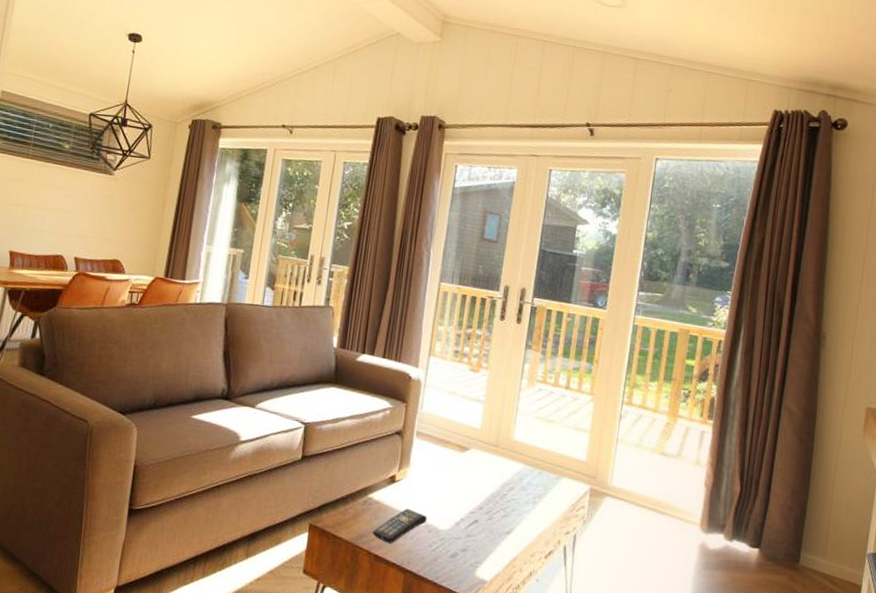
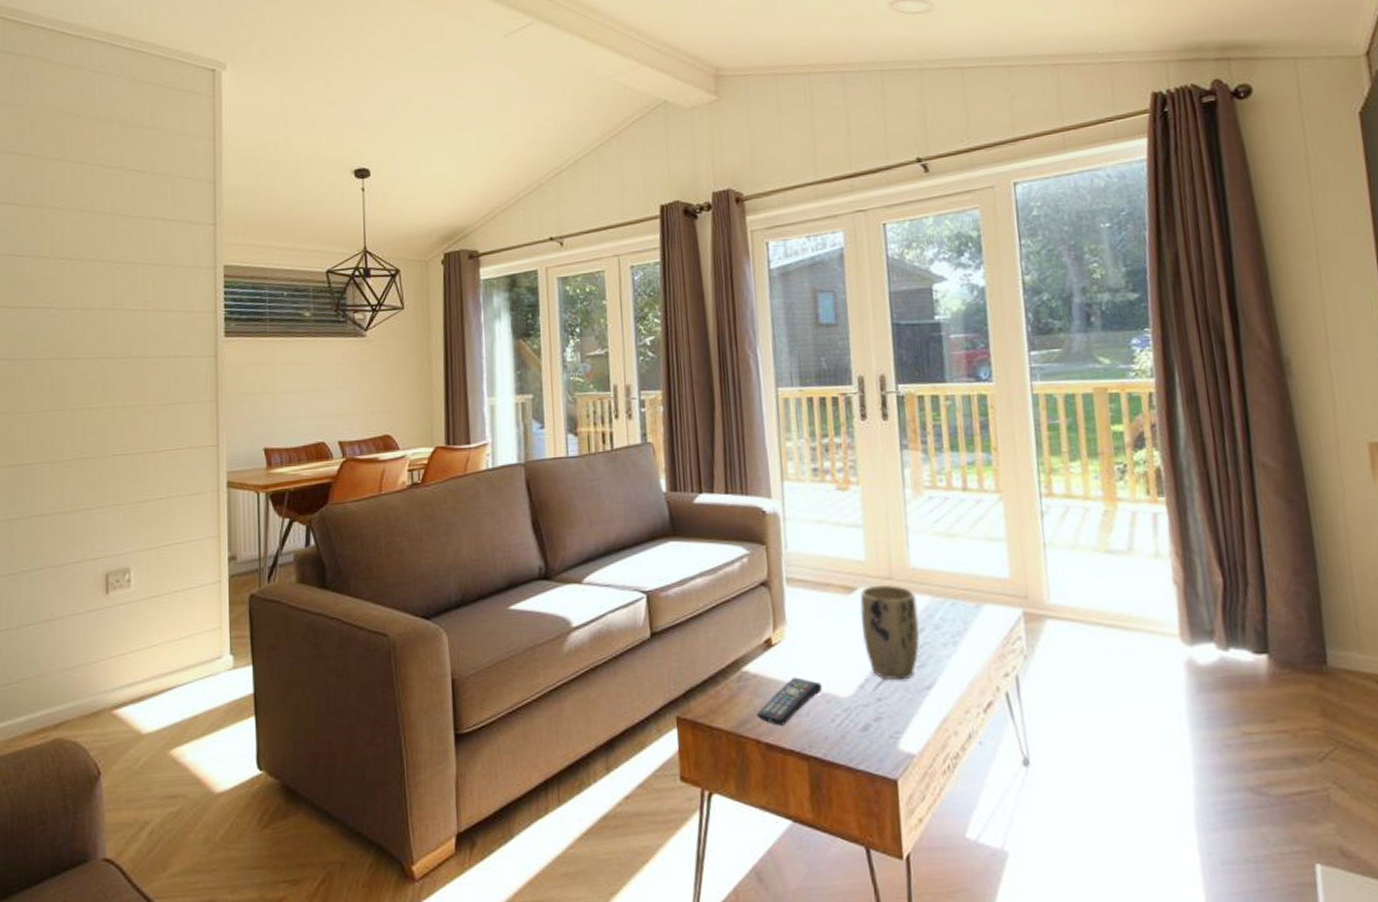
plant pot: none [466,449,513,524] -> present [860,585,920,681]

